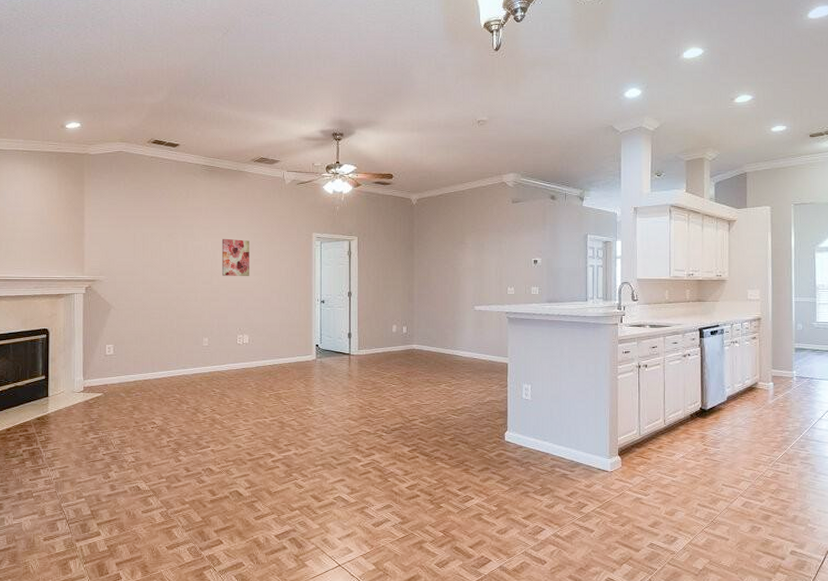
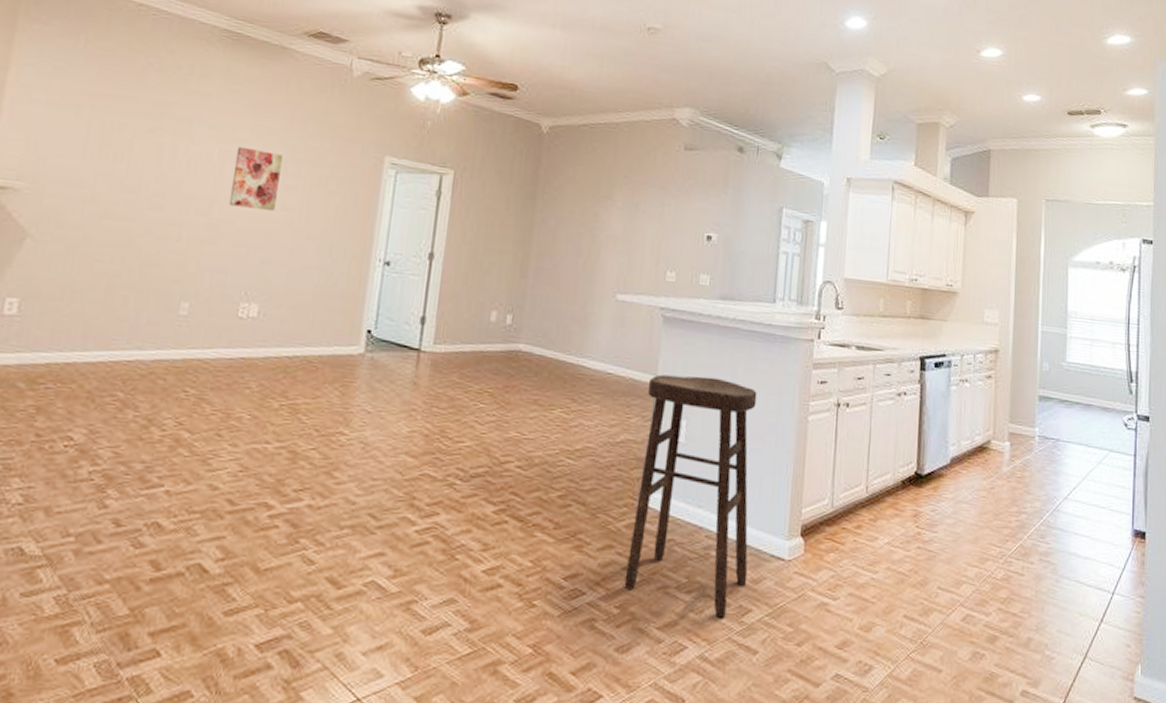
stool: none [499,355,583,510] -> present [624,374,757,618]

